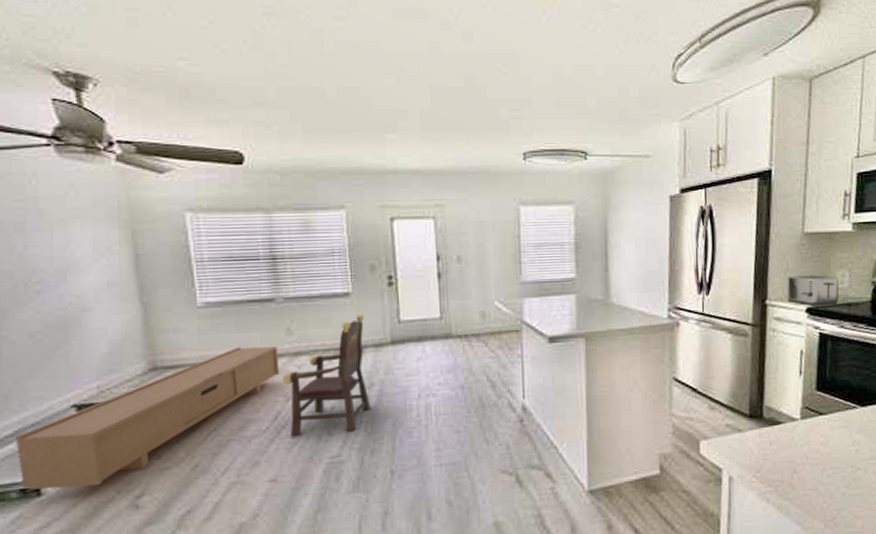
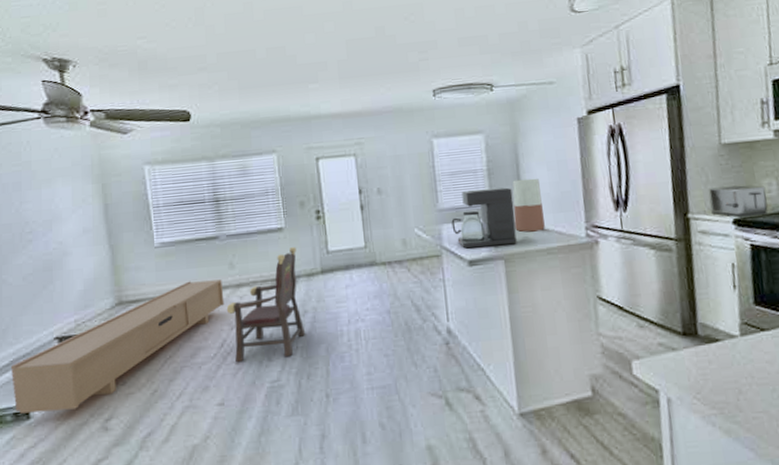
coffee maker: none [534,263,600,325] -> present [451,187,517,249]
vase: none [598,255,629,311] -> present [512,178,545,232]

